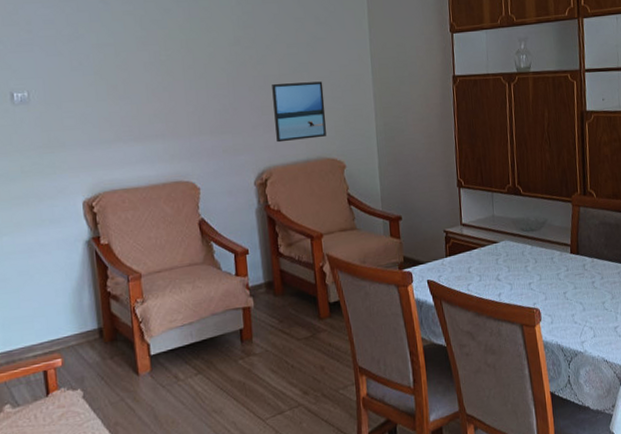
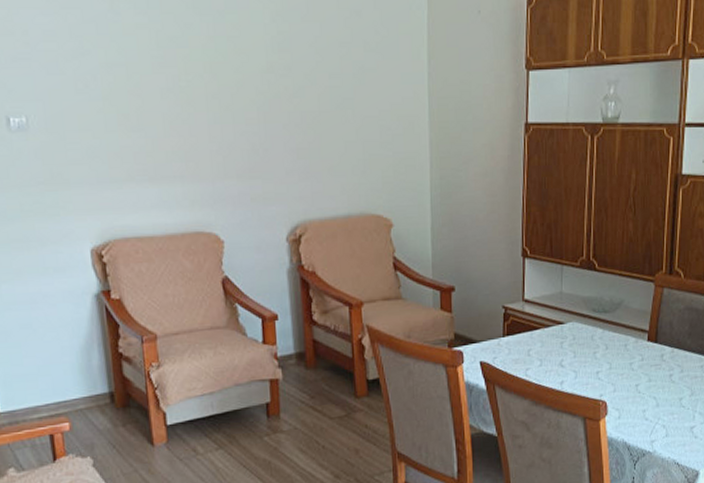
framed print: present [272,81,326,143] -> none [310,121,372,193]

